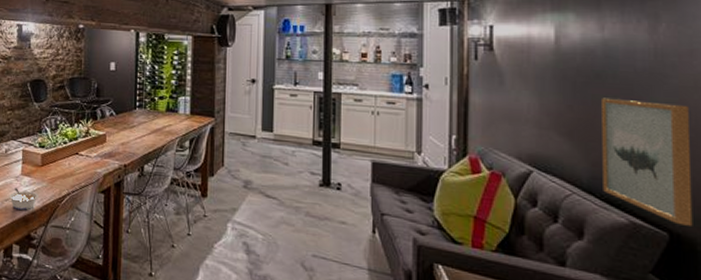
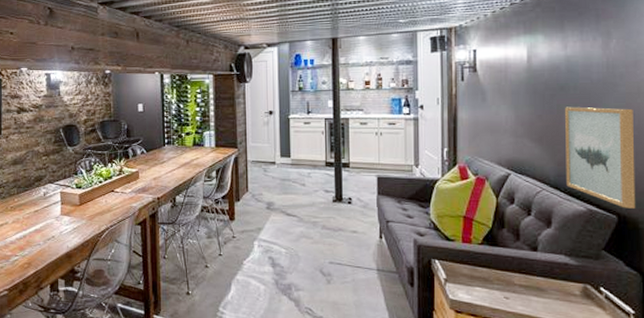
legume: present [8,188,39,210] -> none [50,227,79,247]

